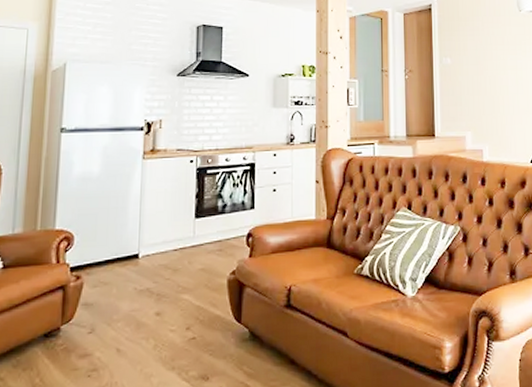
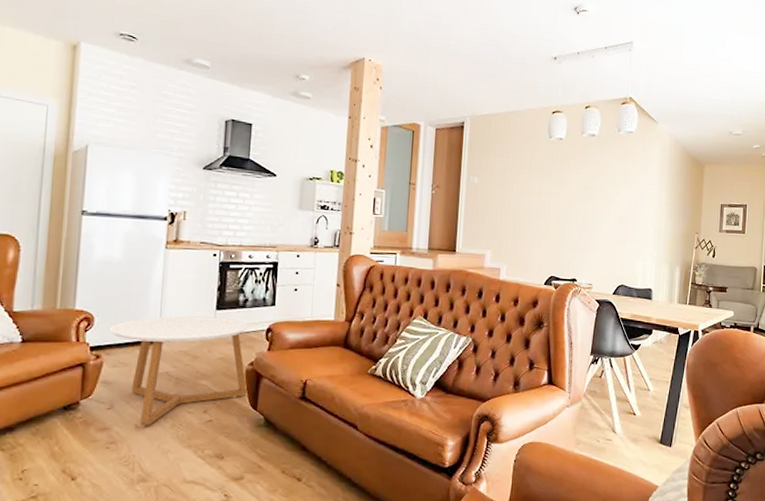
coffee table: none [89,226,231,349] -> present [109,316,248,426]

